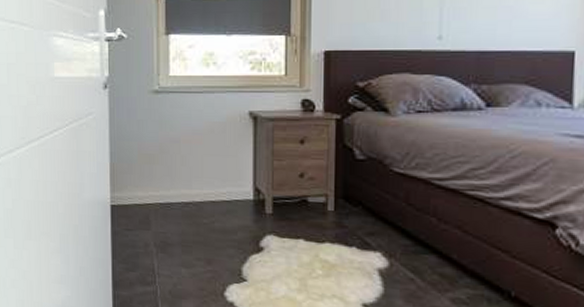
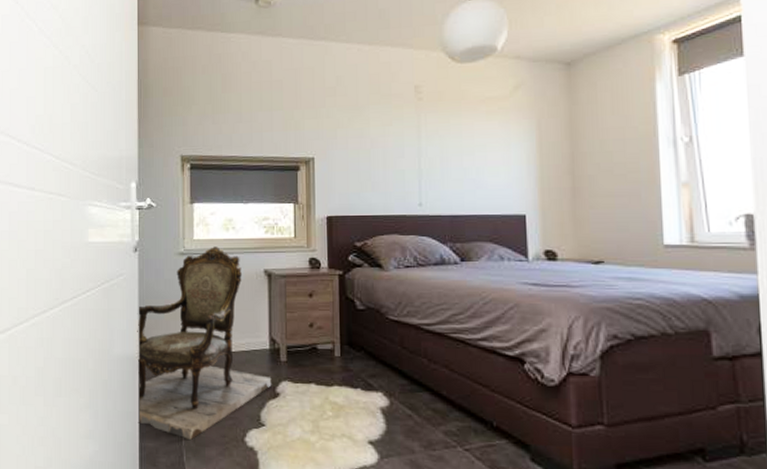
armchair: none [108,84,255,291] -> present [137,247,272,440]

